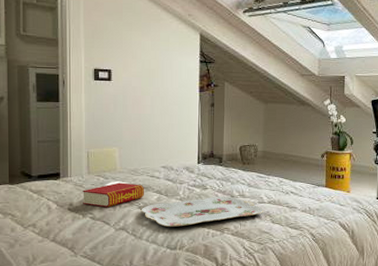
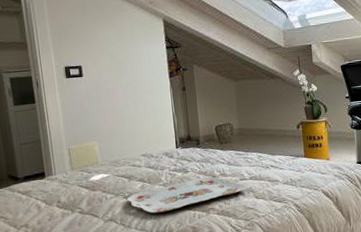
book: present [83,182,144,208] -> none [68,174,128,201]

